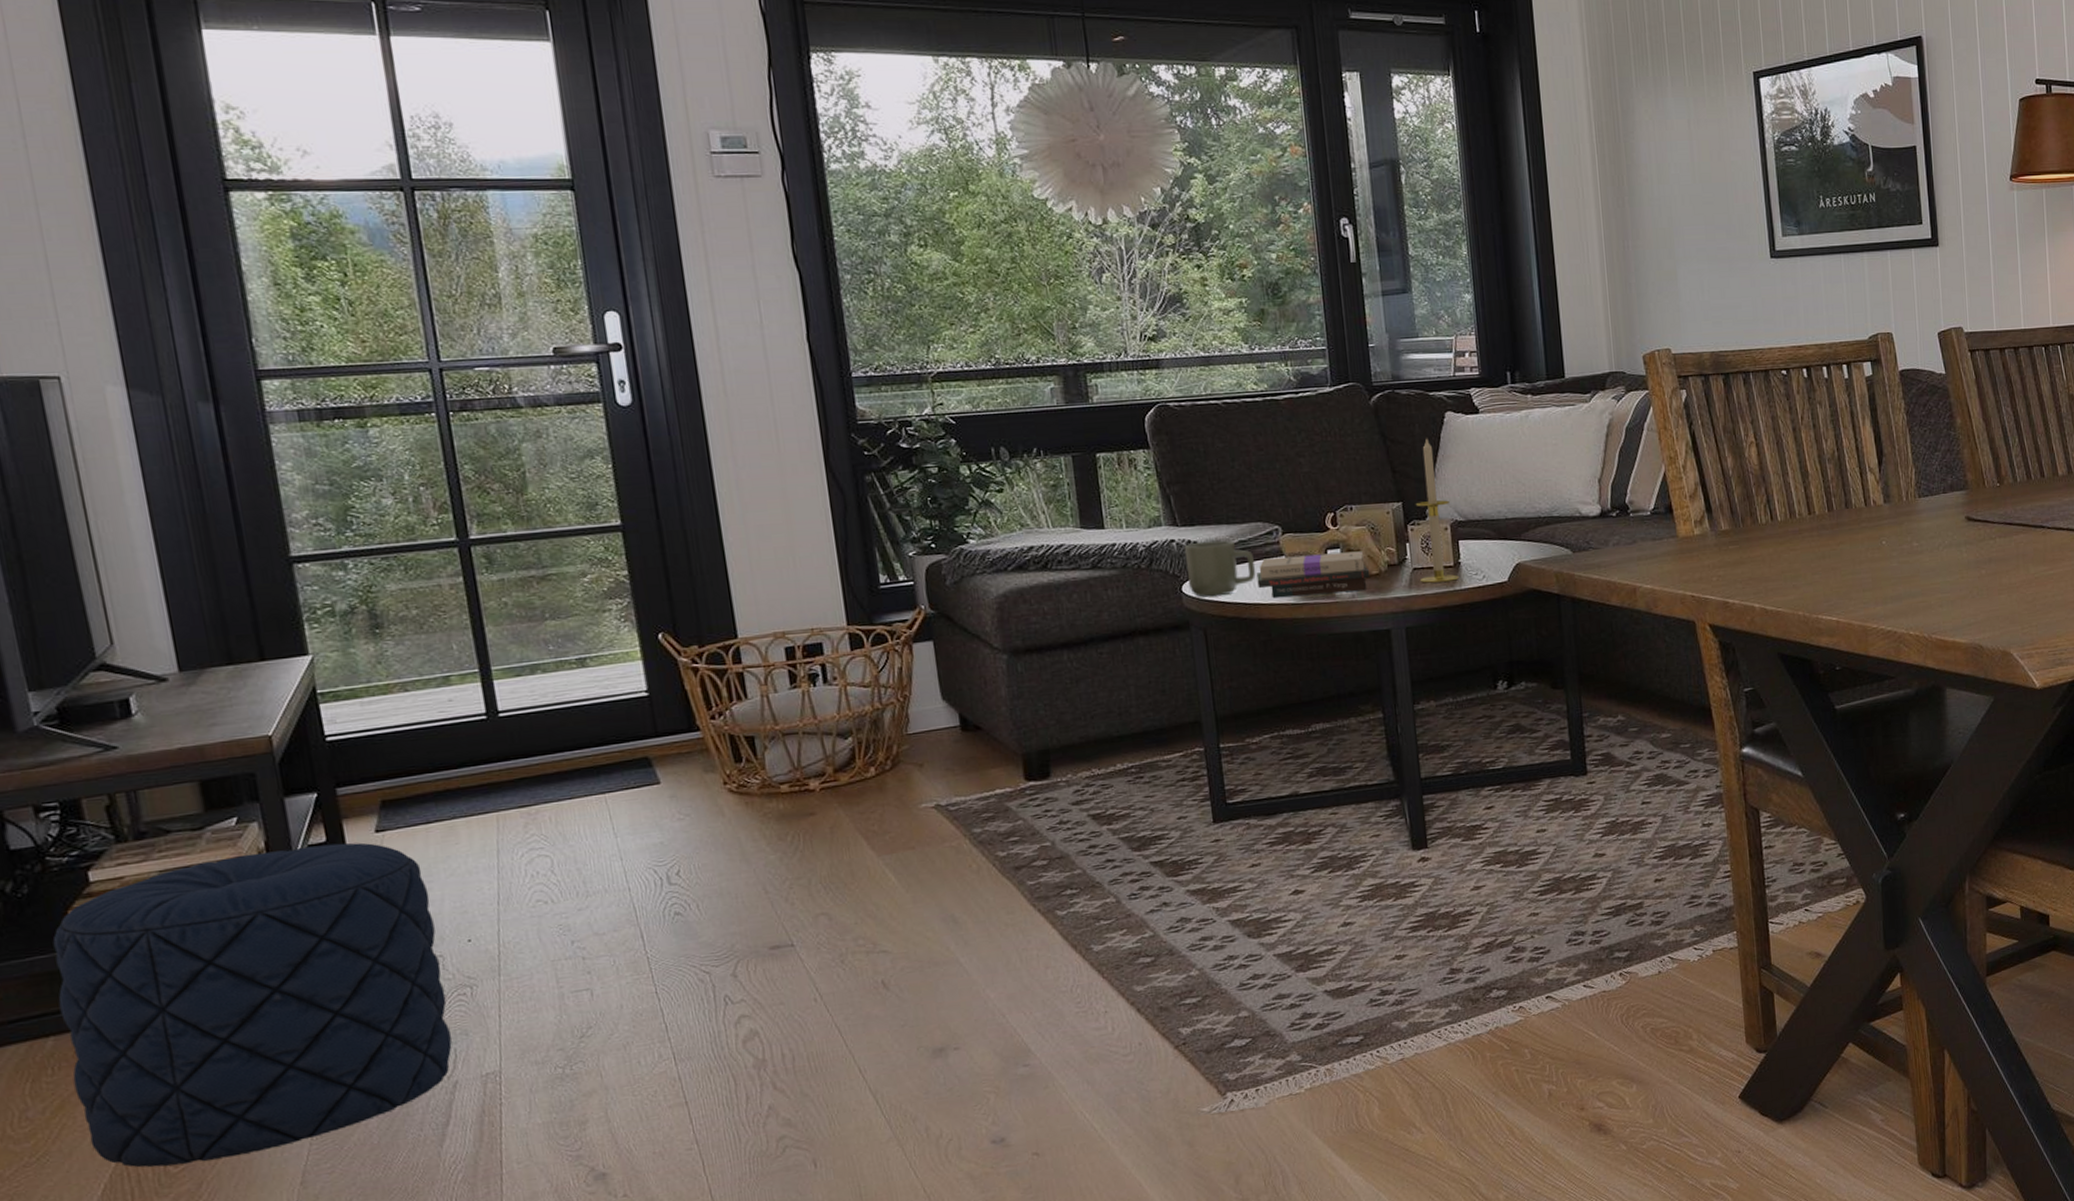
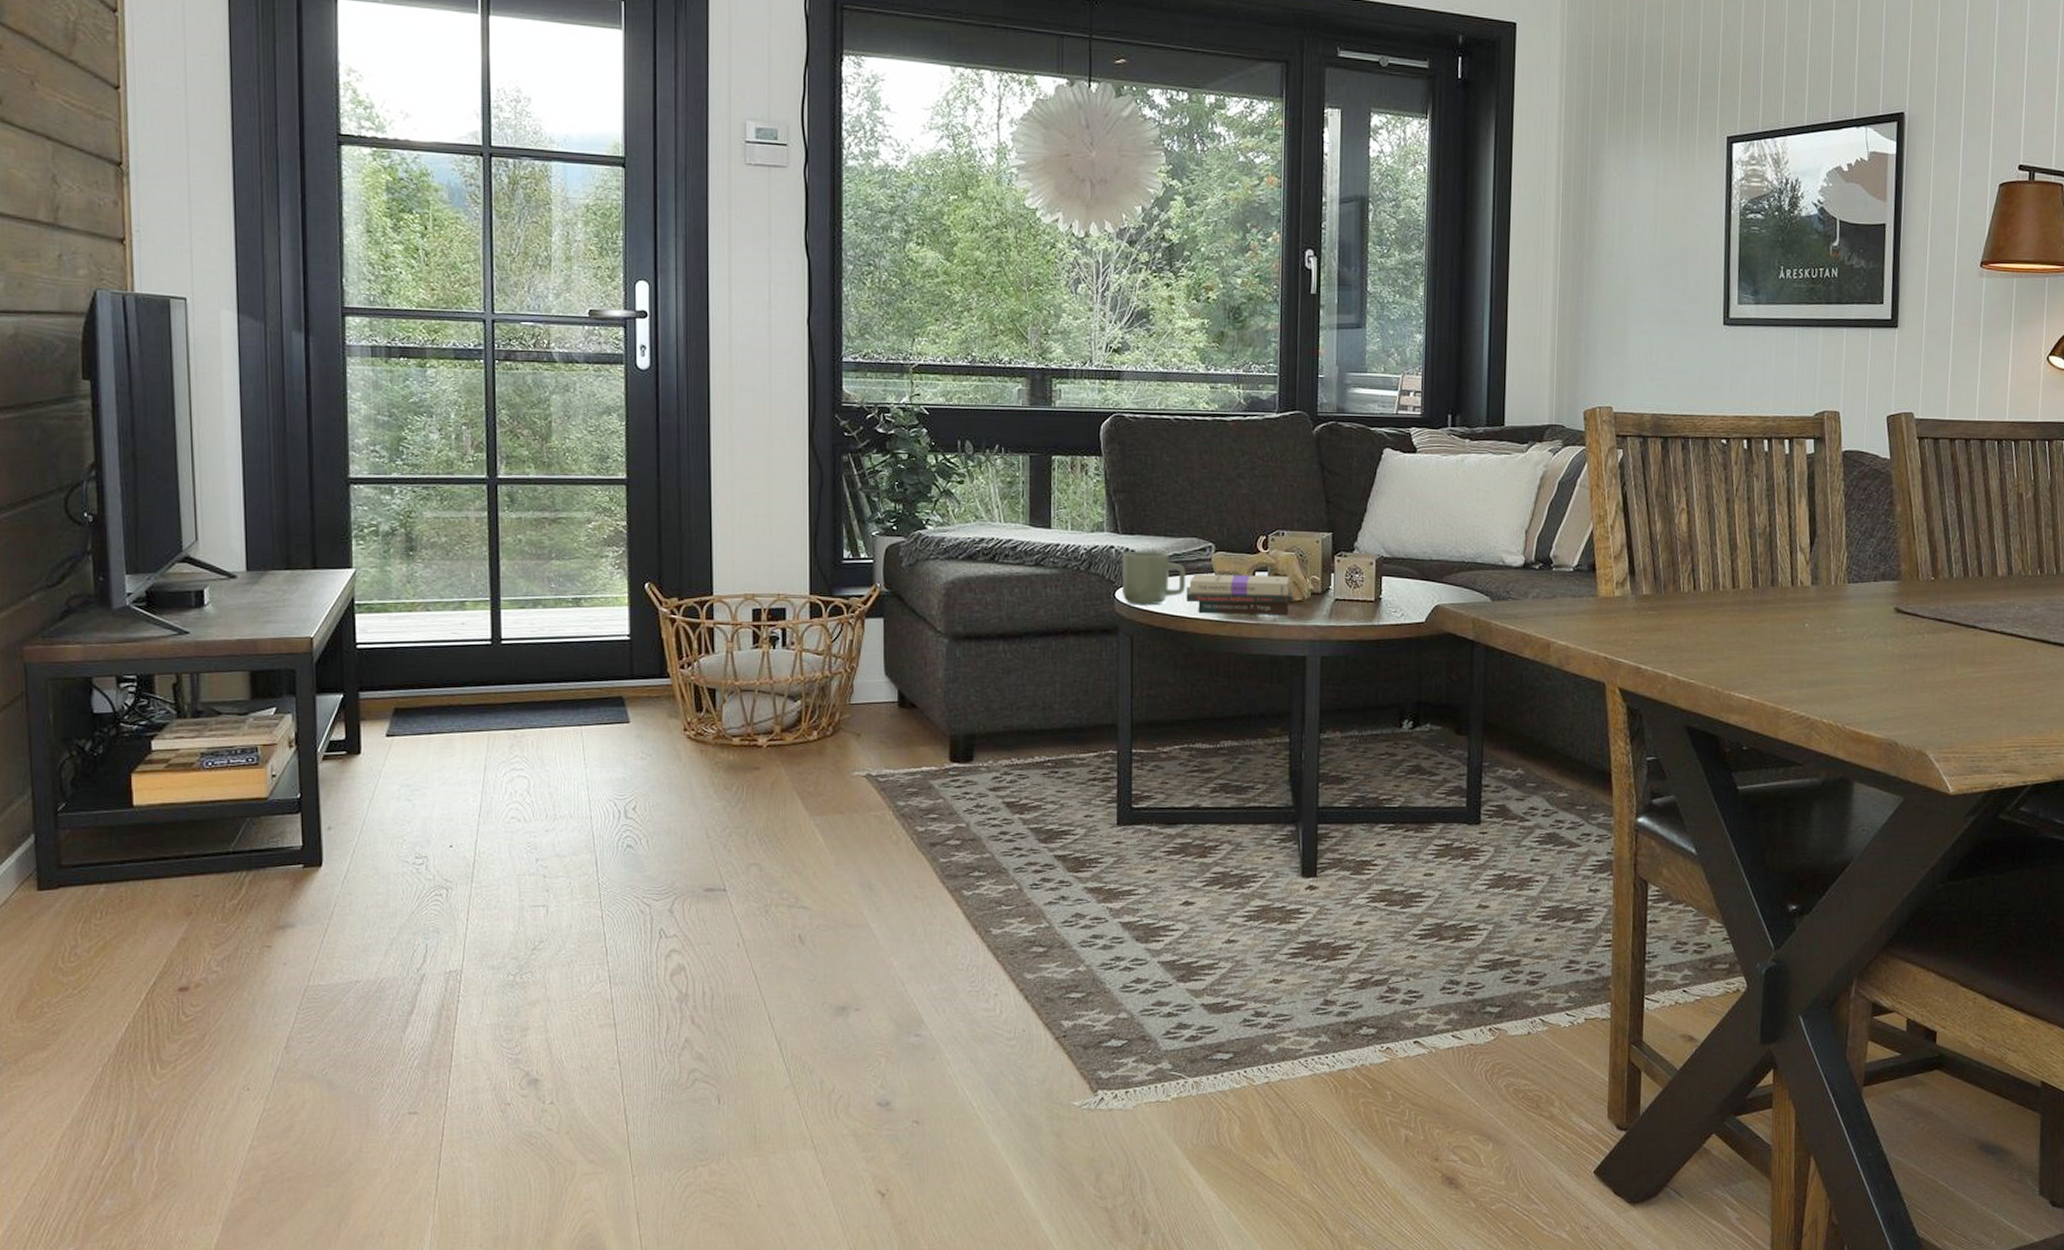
pouf: present [52,842,452,1167] -> none [113,742,425,1016]
candle: present [1415,438,1459,583] -> none [1340,472,1378,616]

